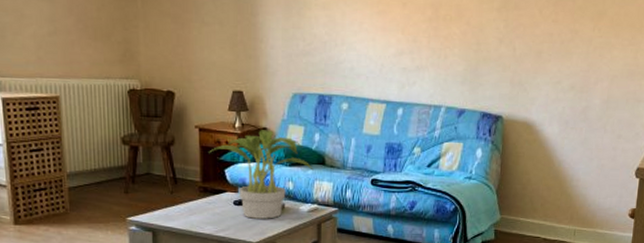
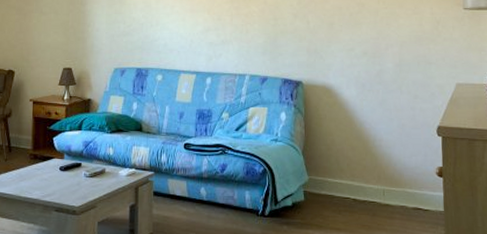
potted plant: present [209,130,313,219] -> none [40,101,132,184]

